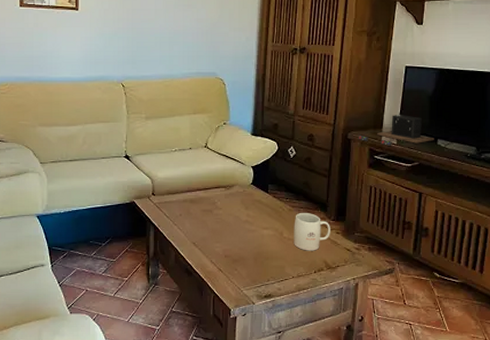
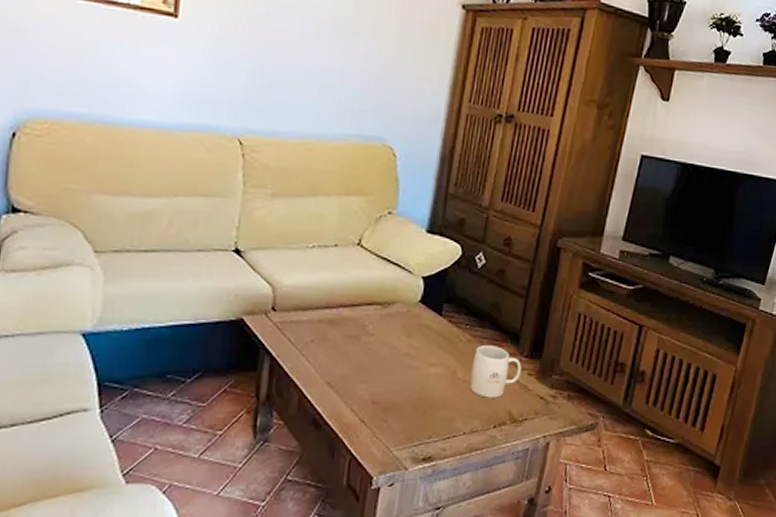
game console: present [358,115,434,146] -> none [570,219,666,261]

